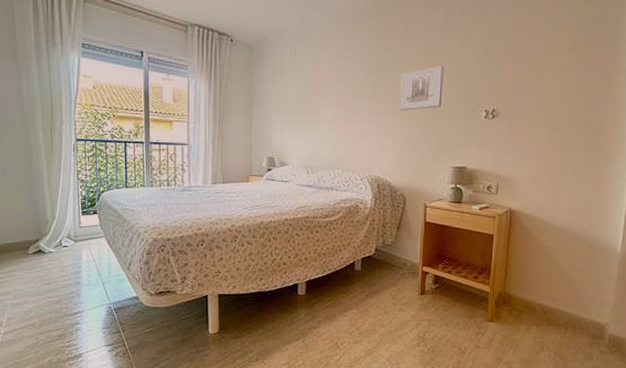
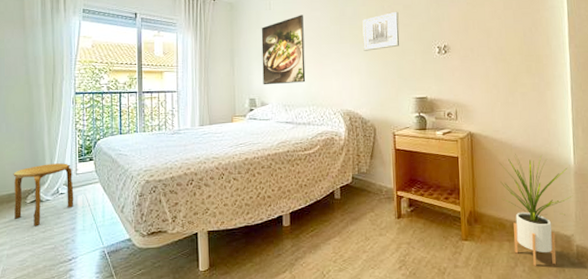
stool: none [13,214,78,278] -> present [13,163,74,227]
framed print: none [283,63,333,143] -> present [261,15,306,85]
house plant: none [535,235,615,352] -> present [499,154,573,266]

